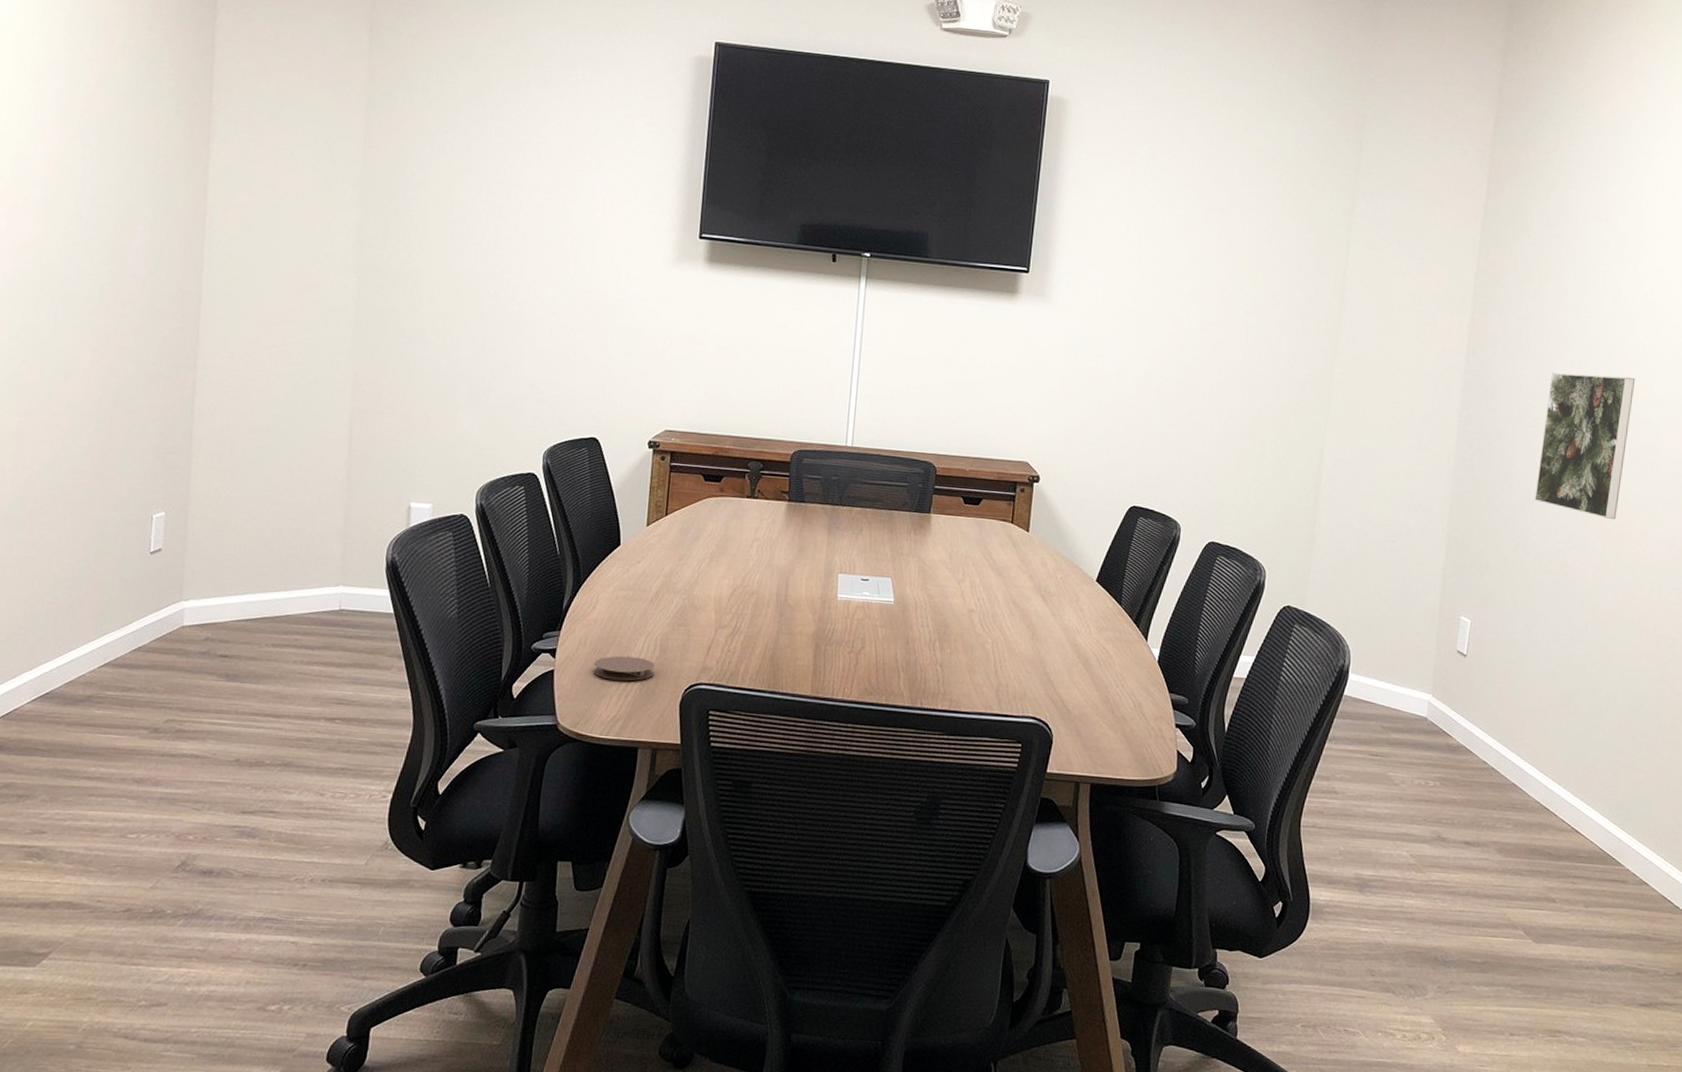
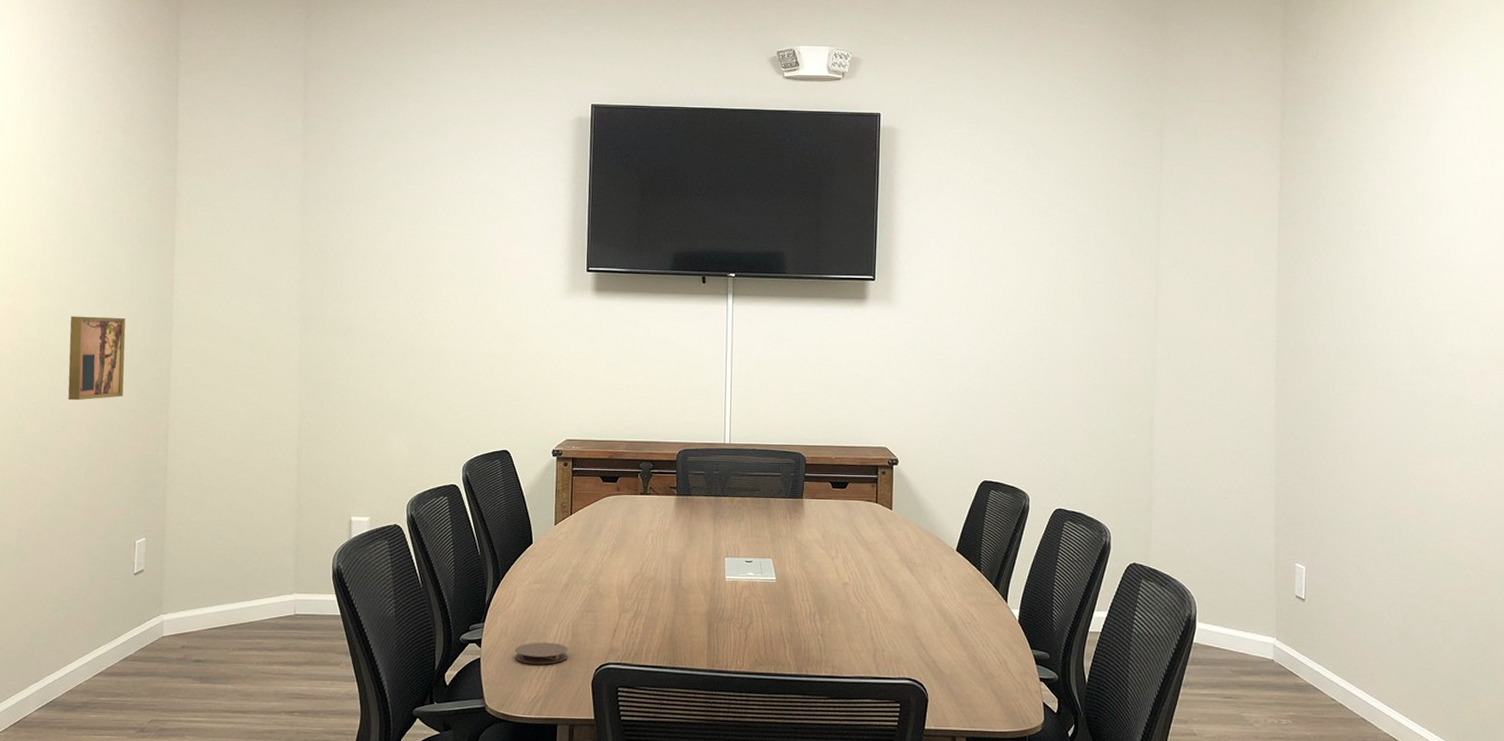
wall art: none [74,246,147,347] -> present [68,316,126,401]
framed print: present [1534,373,1636,519] -> none [1353,334,1437,465]

